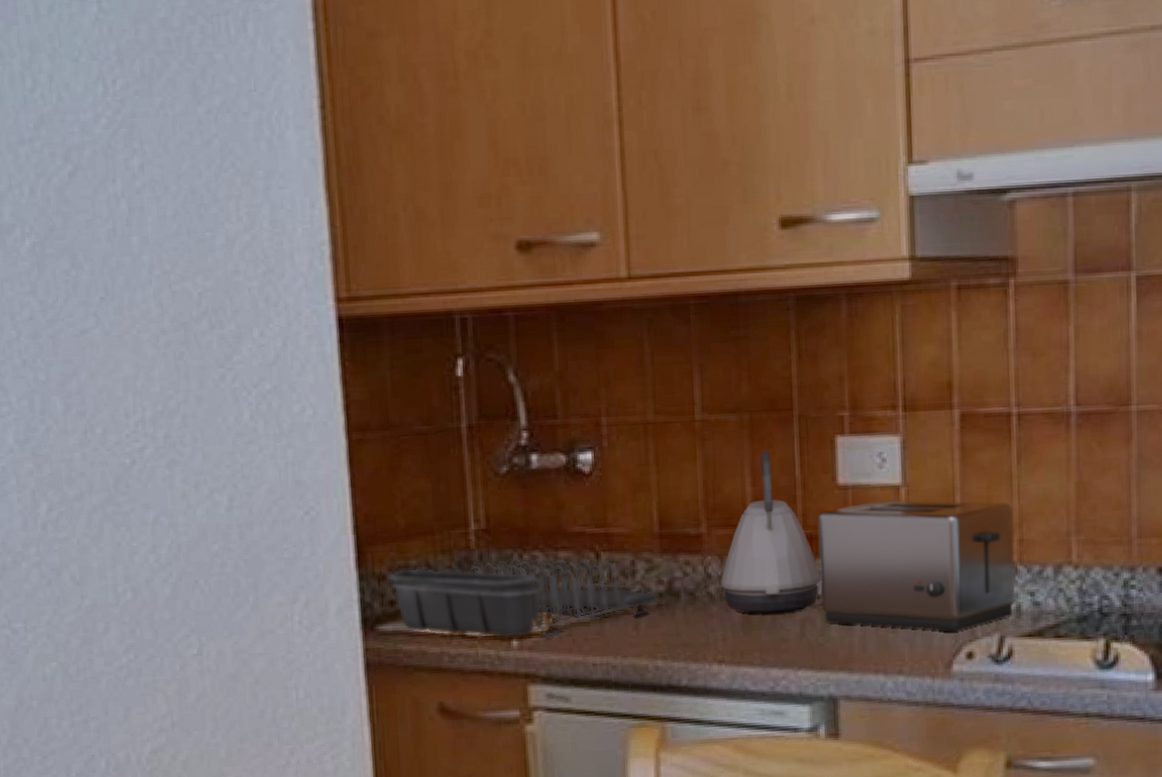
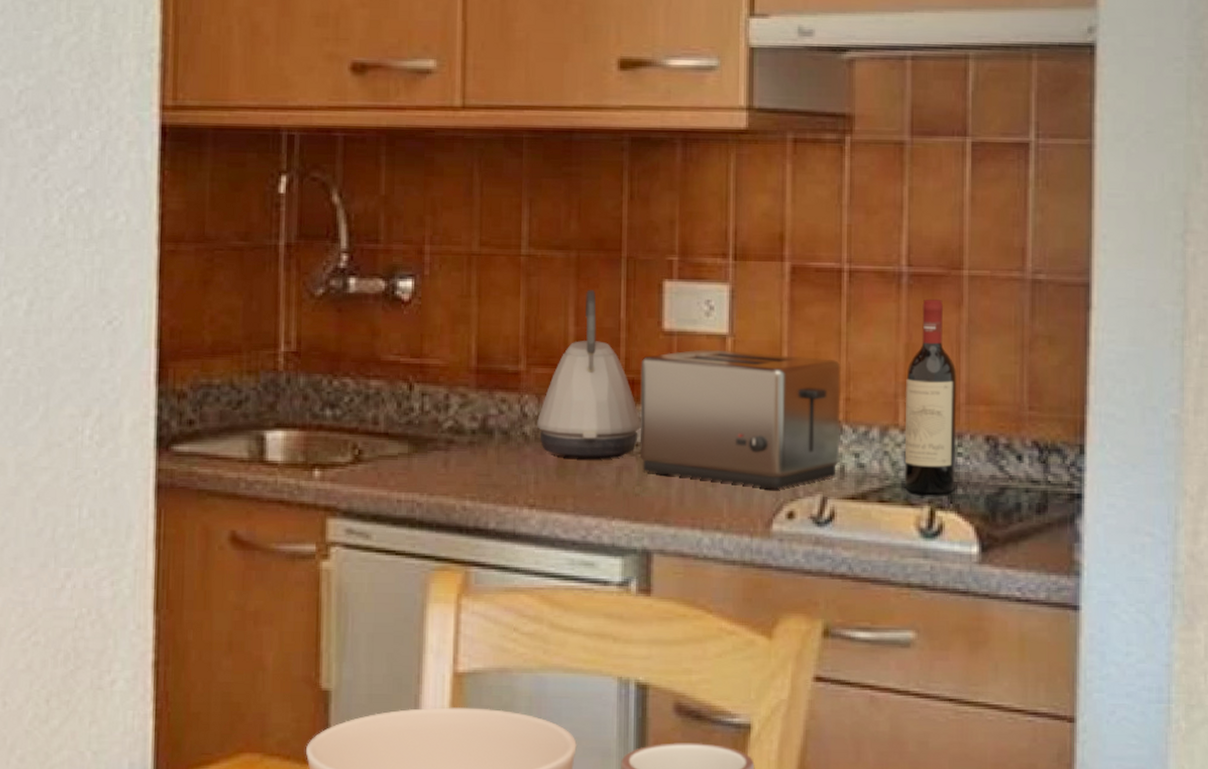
dish rack: present [388,558,658,639] -> none [189,384,471,471]
wine bottle: none [1078,436,1129,630] -> present [904,299,957,497]

